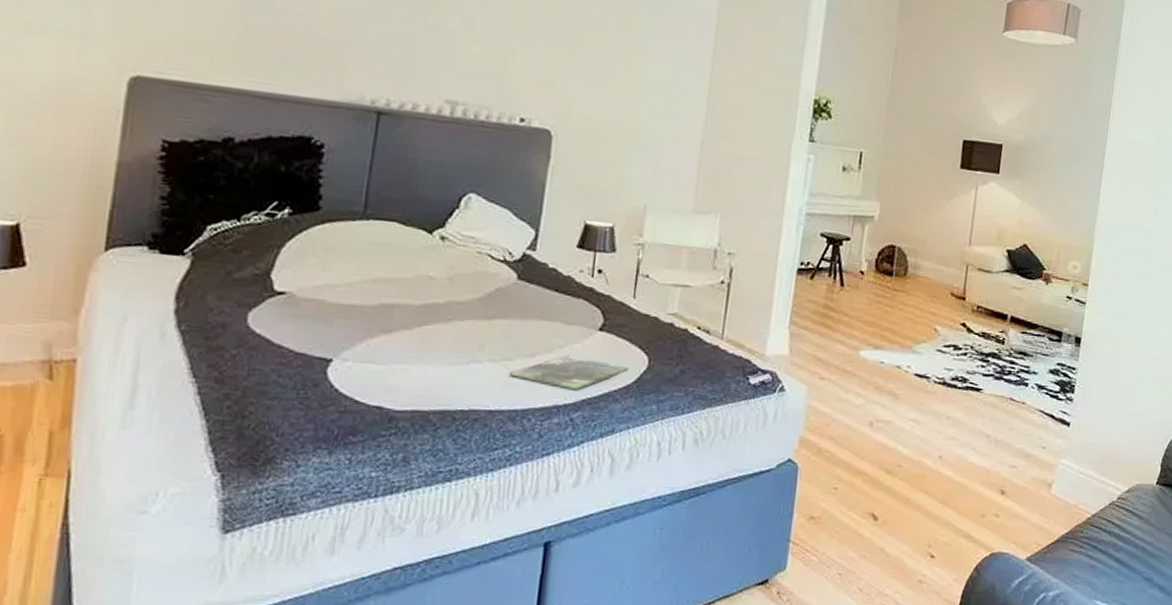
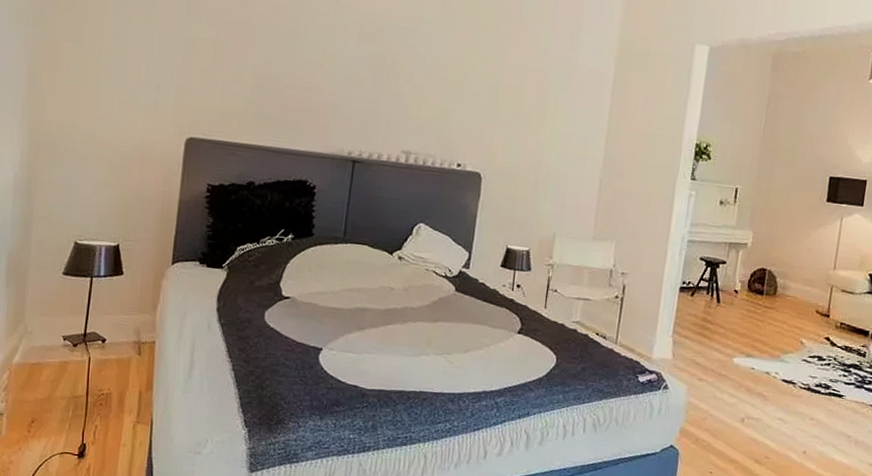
magazine: present [508,355,630,391] -> none [448,352,542,381]

